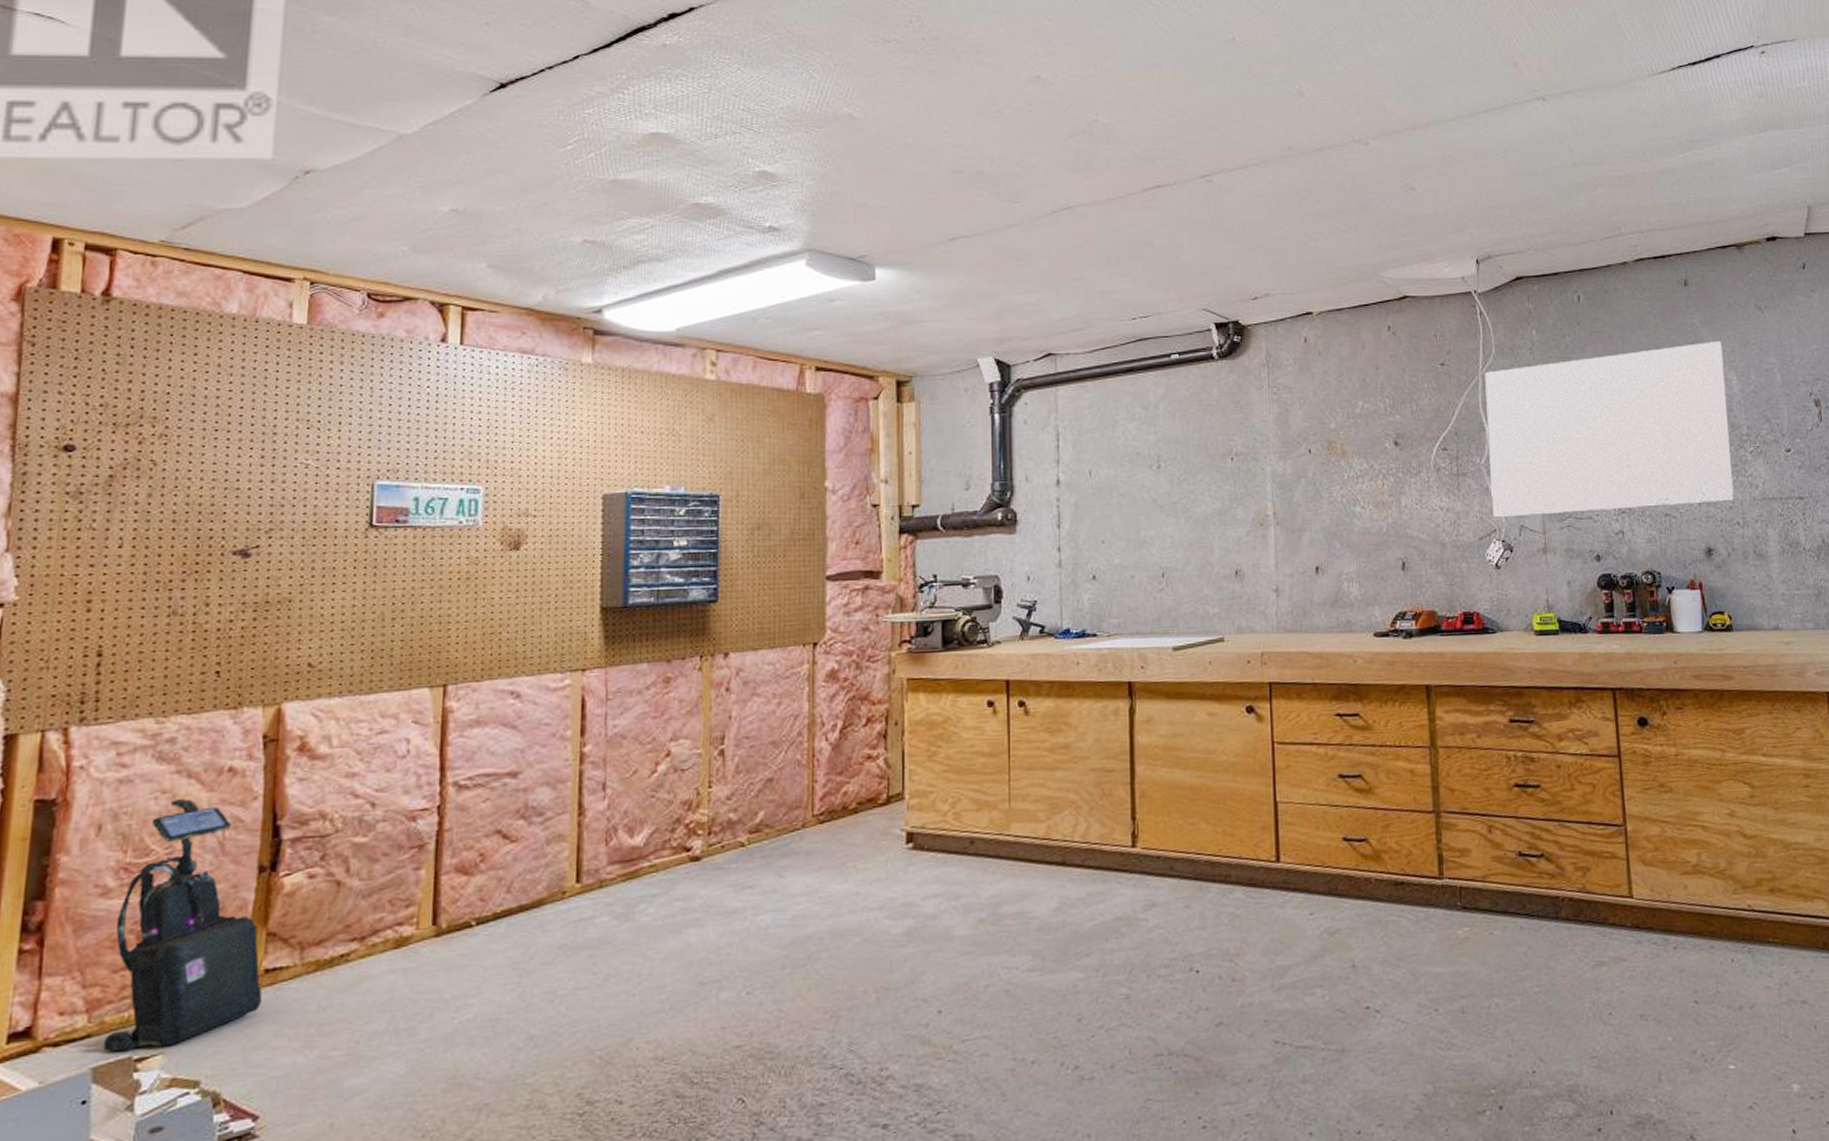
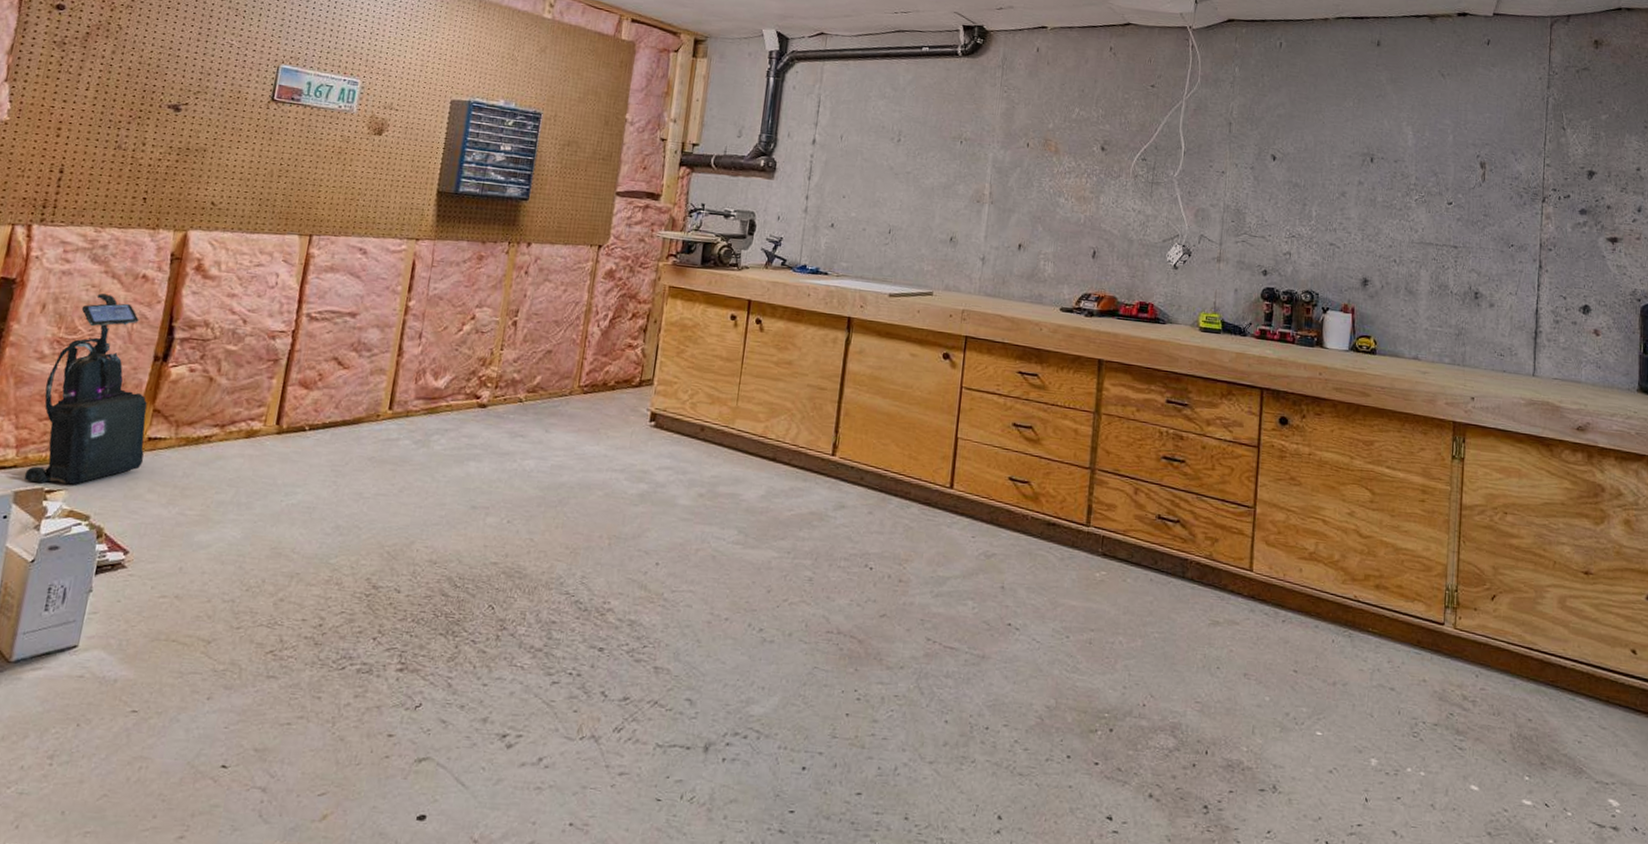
wall art: present [1484,342,1734,518] -> none [1178,97,1403,241]

